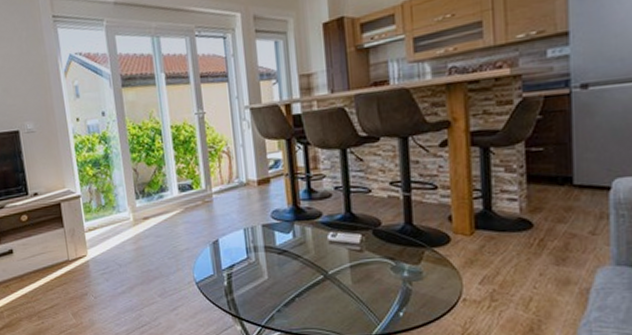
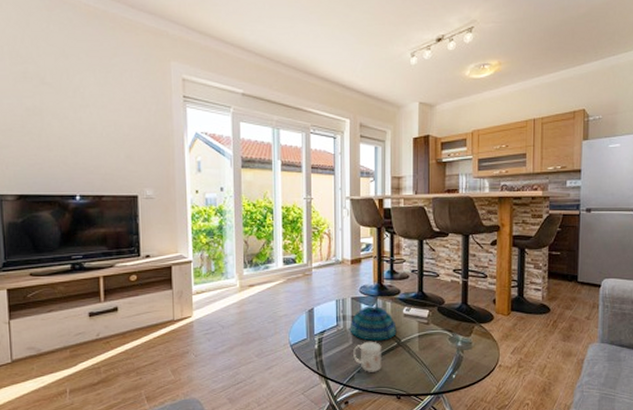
decorative bowl: none [263,233,322,274] -> present [349,305,397,341]
mug: none [269,274,306,311] -> present [352,341,381,372]

